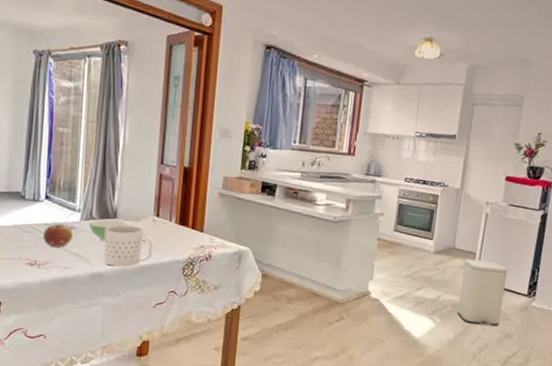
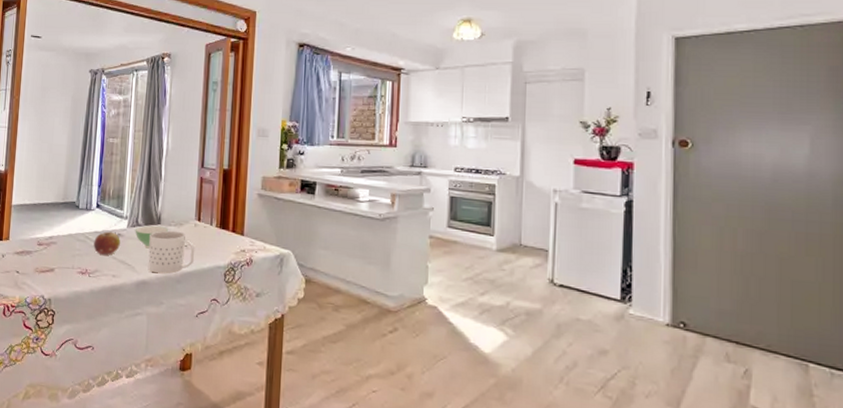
pedal bin: present [457,258,508,327] -> none [534,257,591,341]

